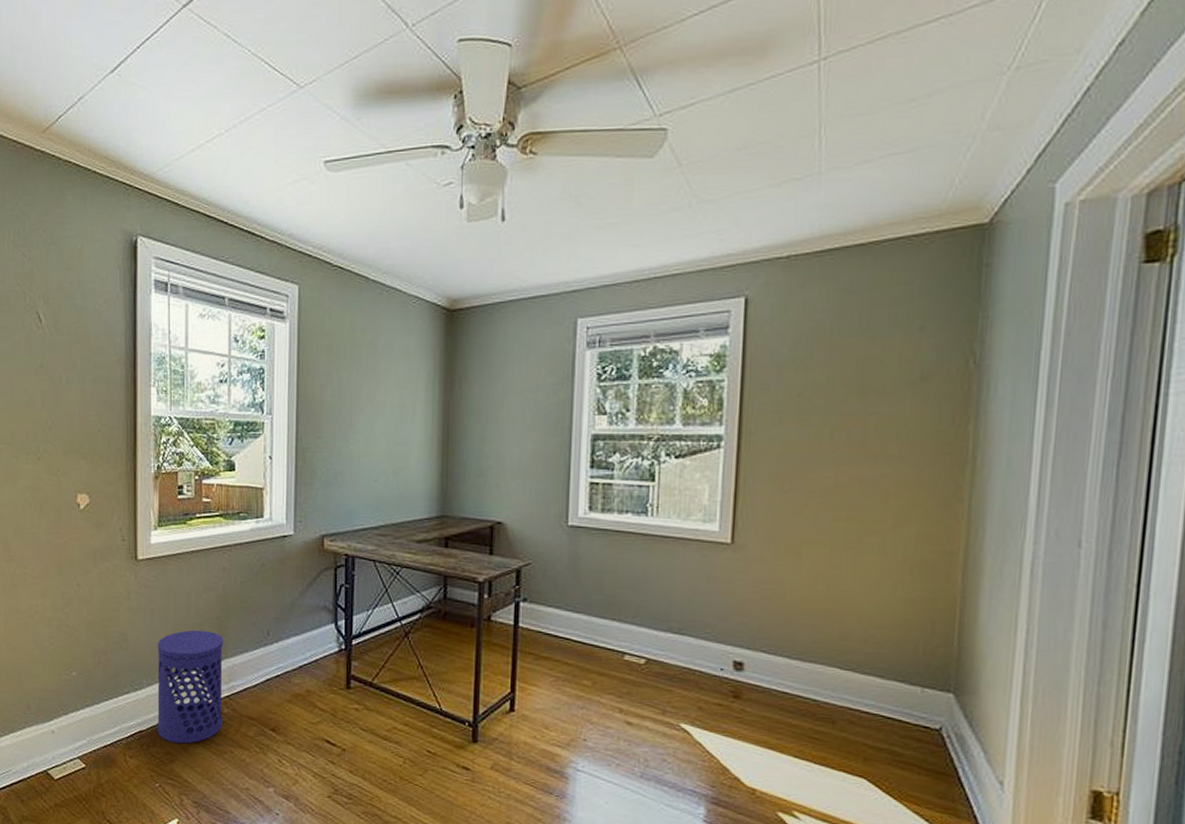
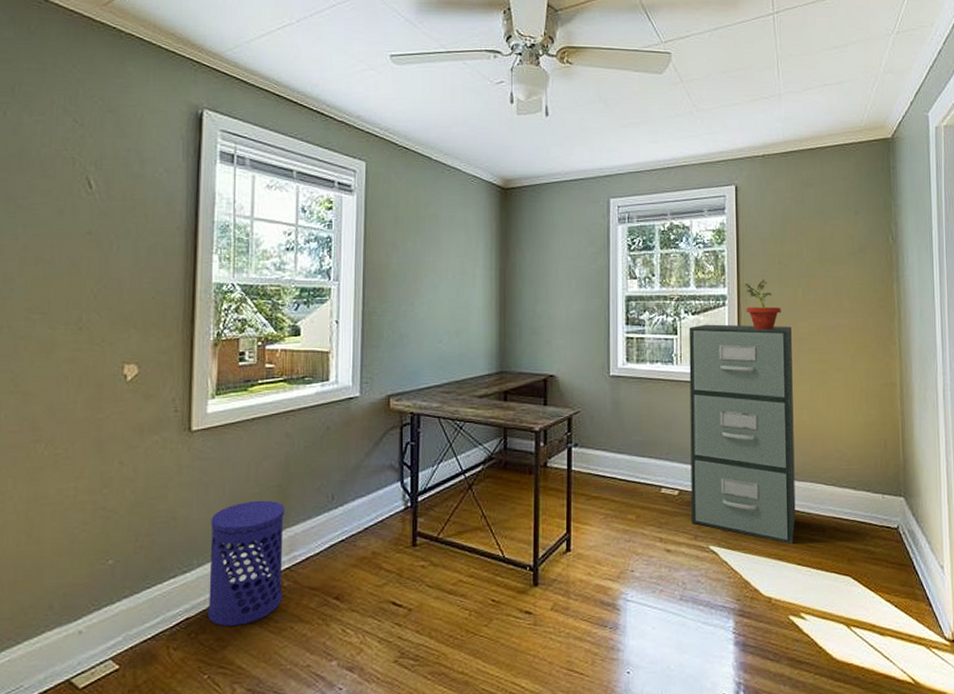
filing cabinet: none [660,470,810,732] -> present [689,324,796,544]
potted plant: none [747,415,798,479] -> present [743,279,781,330]

